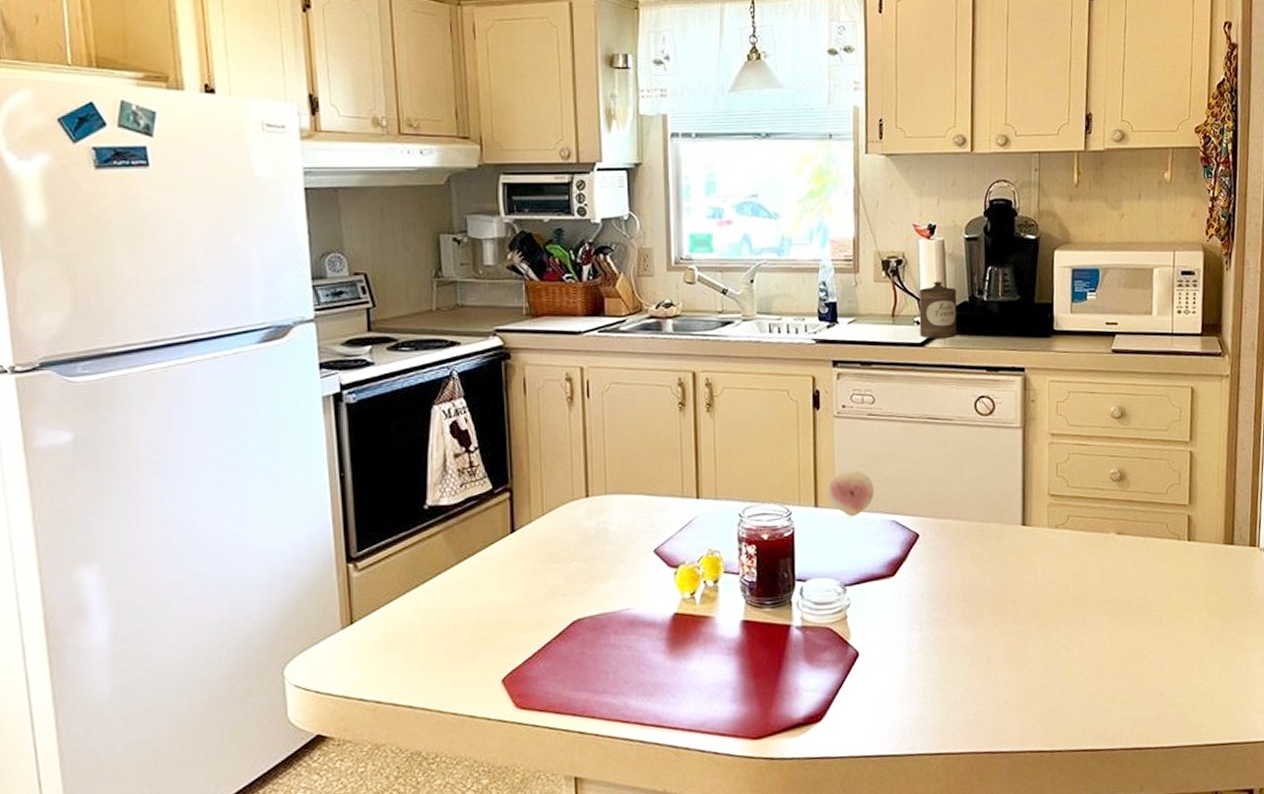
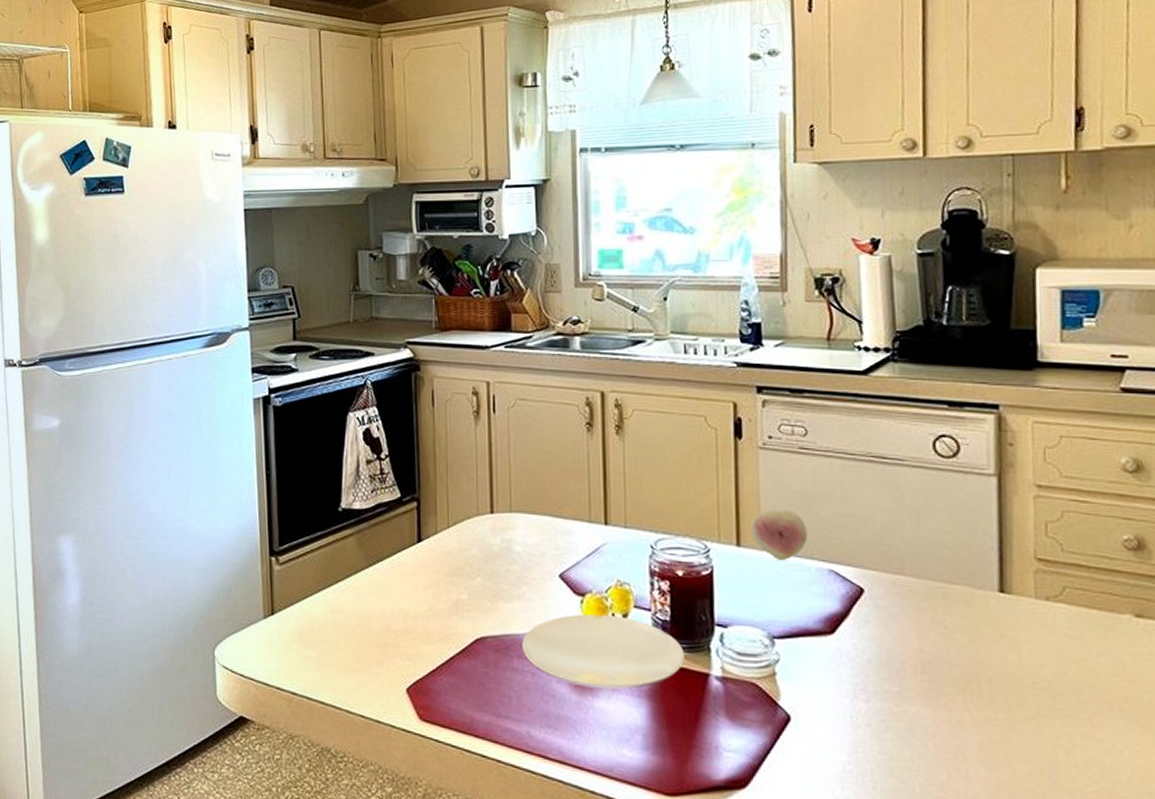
plate: none [618,582,769,653] -> present [522,614,685,690]
canister: present [919,281,957,338] -> none [860,302,909,366]

